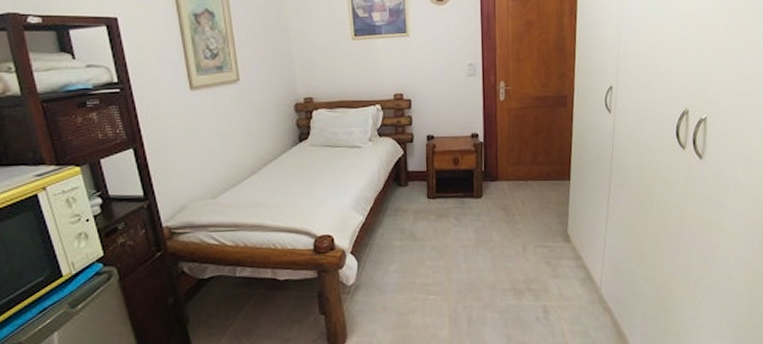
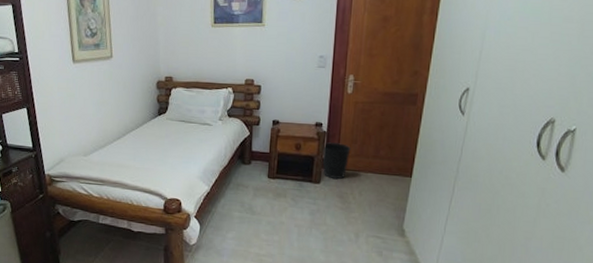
wastebasket: none [480,153,509,192] -> present [322,142,351,180]

